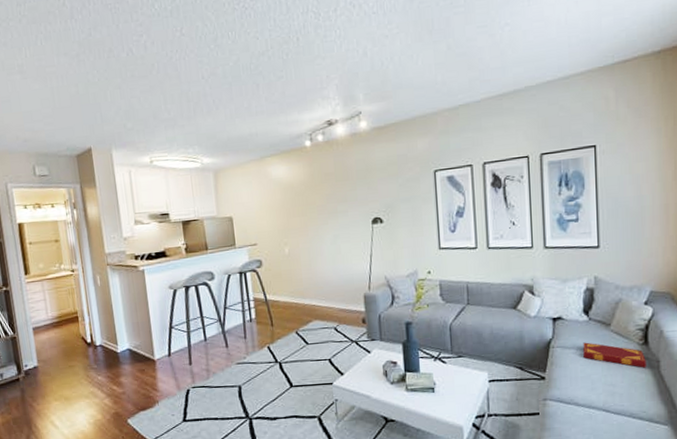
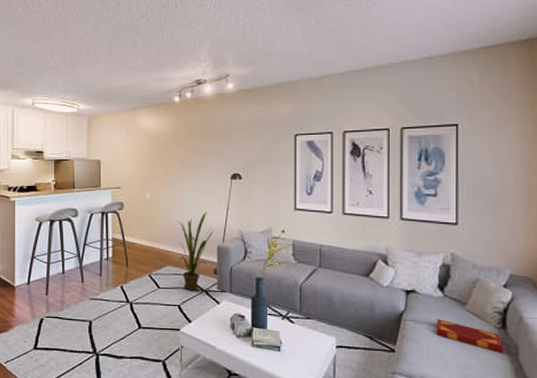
house plant: none [321,260,359,344] -> present [178,211,214,291]

